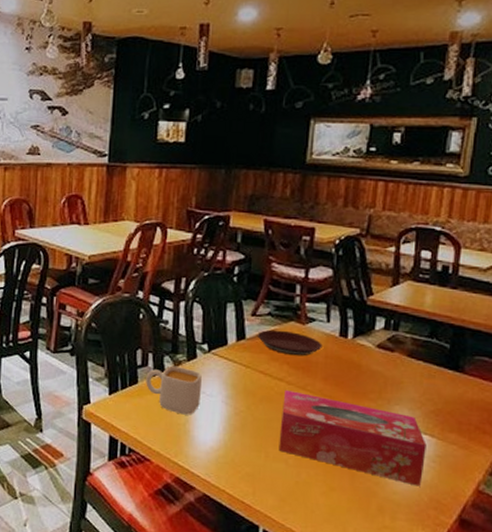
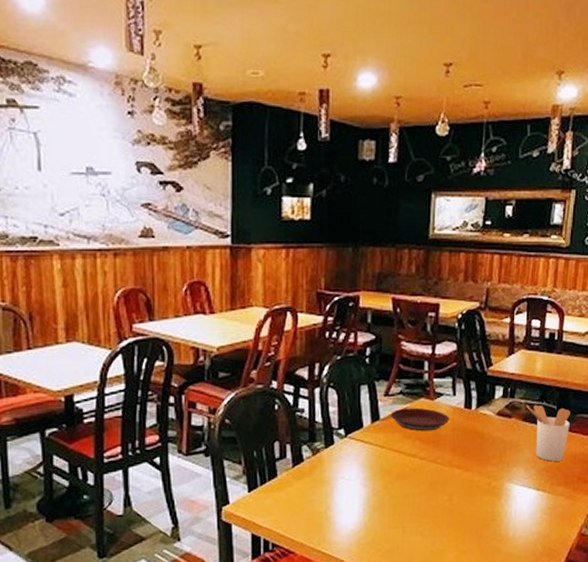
mug: present [146,365,202,415] -> none [285,454,340,503]
tissue box: present [278,389,427,487] -> none [414,464,540,538]
utensil holder: none [412,340,467,406] -> present [526,404,570,462]

